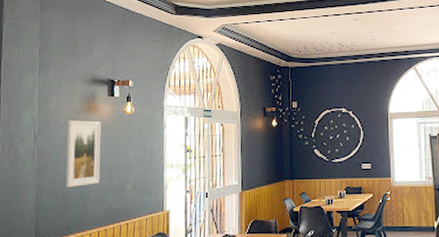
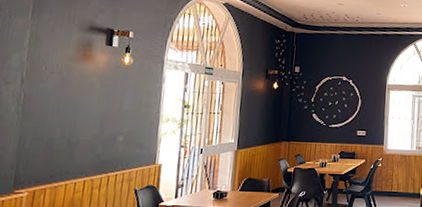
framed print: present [66,120,101,188] -> none [52,66,96,135]

